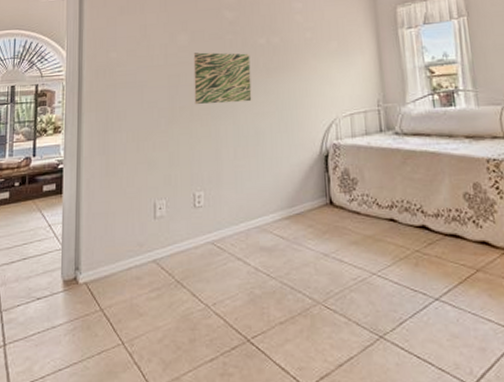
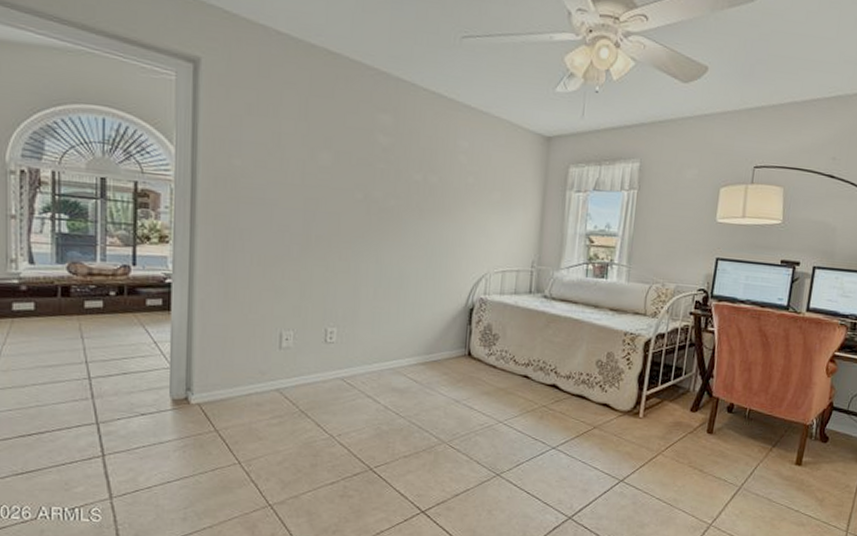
wall art: present [193,52,252,104] -> none [334,177,403,242]

